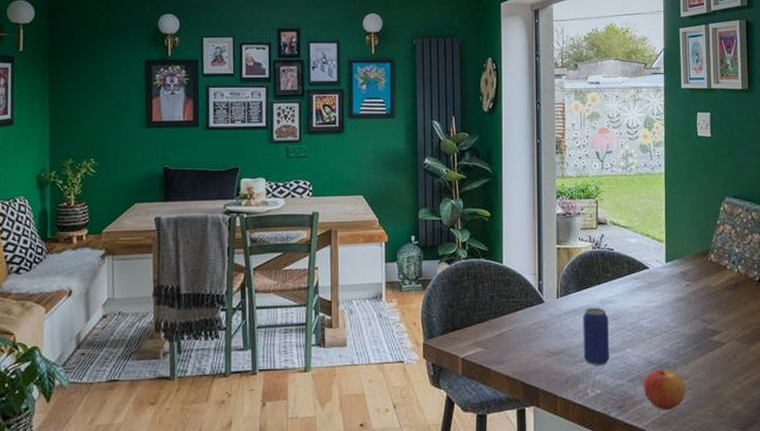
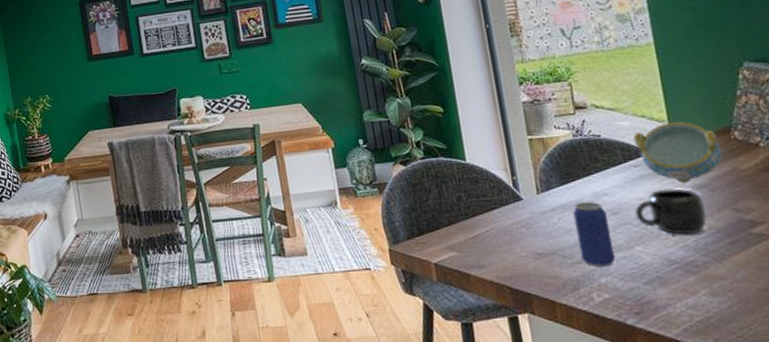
mug: none [630,300,681,340] -> present [634,188,707,235]
decorative bowl: none [637,243,700,296] -> present [632,122,722,184]
apple: present [643,367,686,410] -> none [664,266,726,316]

